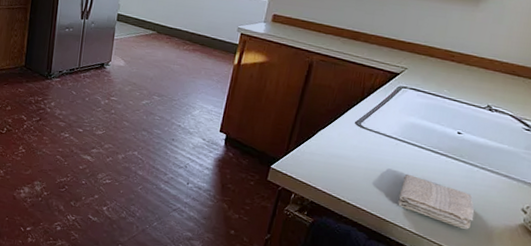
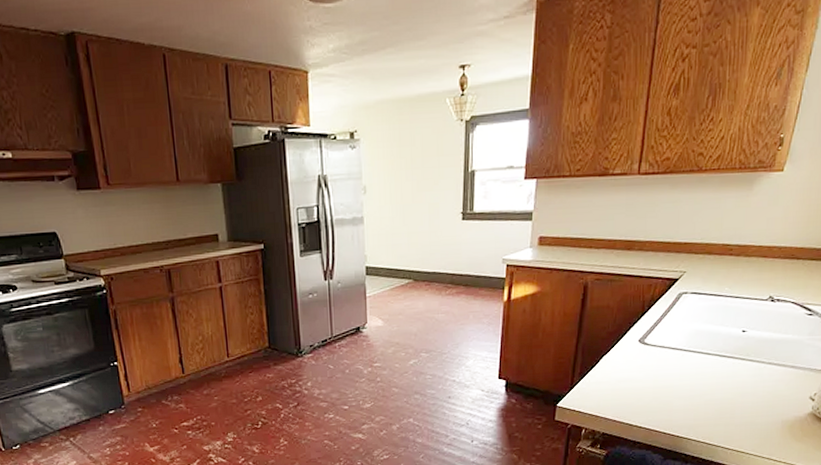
washcloth: present [398,174,475,229] -> none [690,385,765,429]

